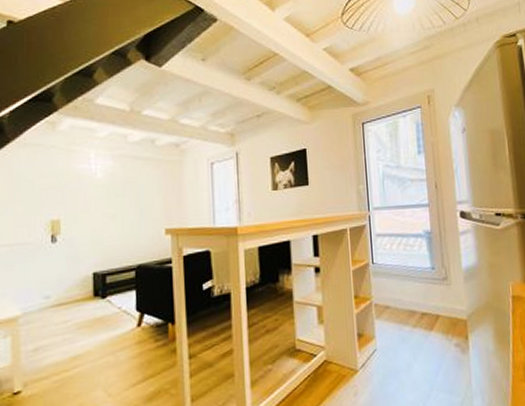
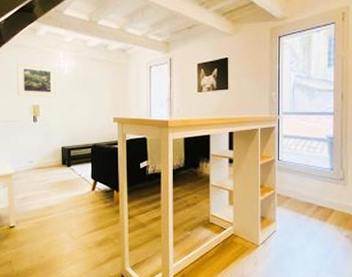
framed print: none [28,166,86,210] -> present [17,63,57,98]

